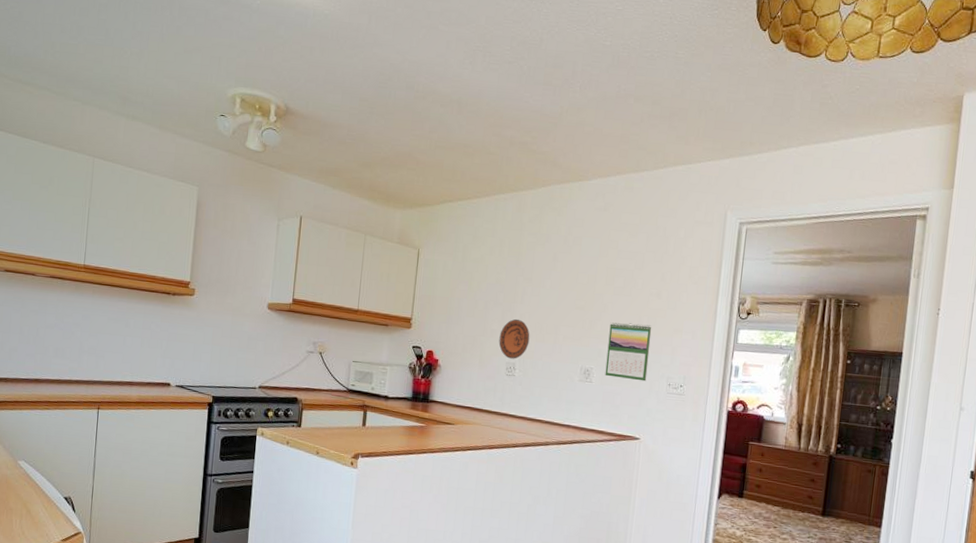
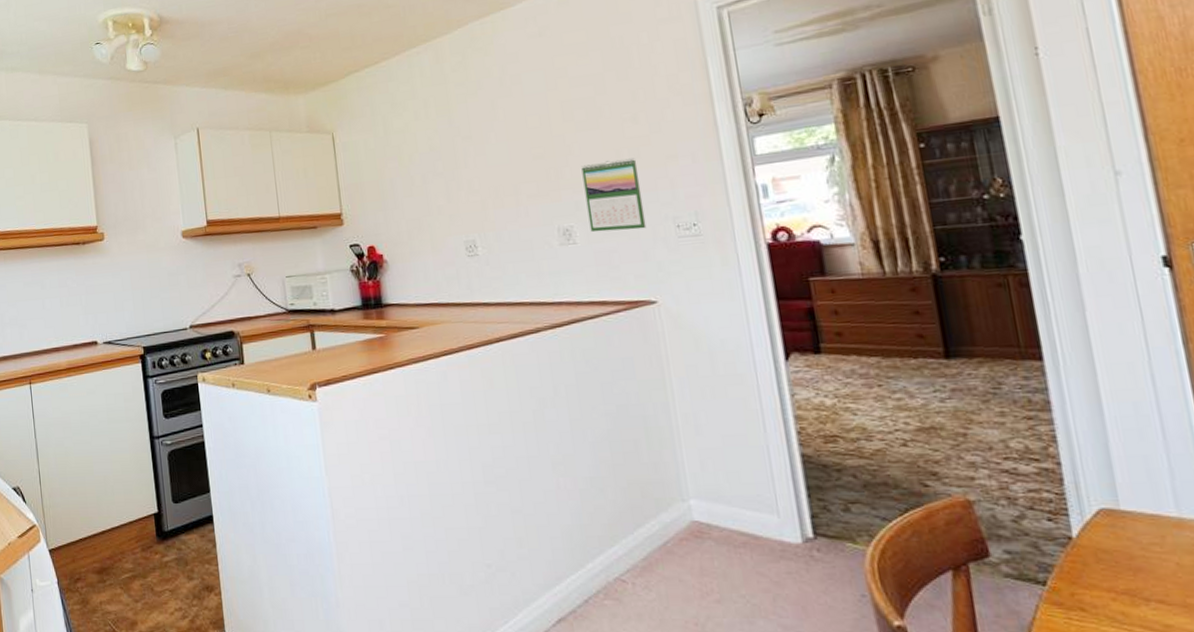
decorative plate: present [499,318,530,359] -> none [448,187,487,236]

